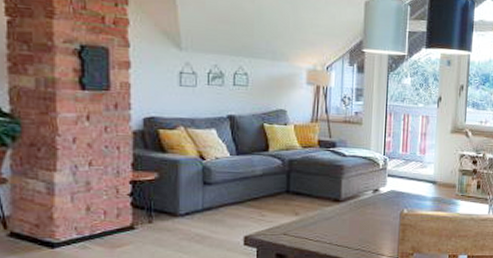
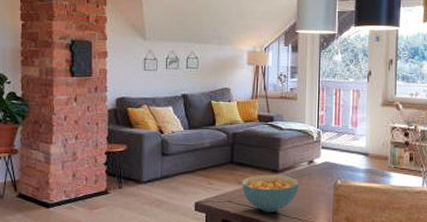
cereal bowl: none [299,204,363,244] -> present [242,174,299,212]

